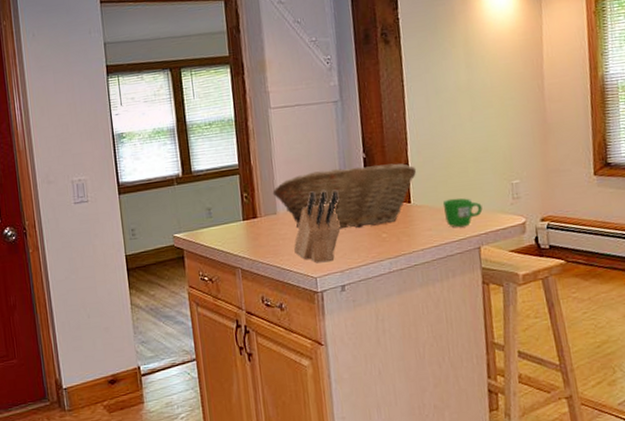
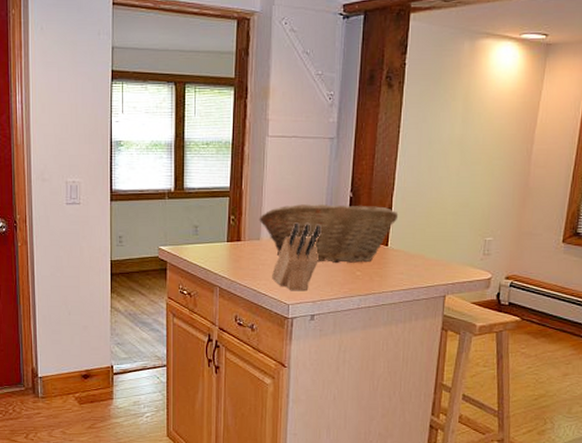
mug: present [442,198,483,228] -> none [417,247,454,275]

